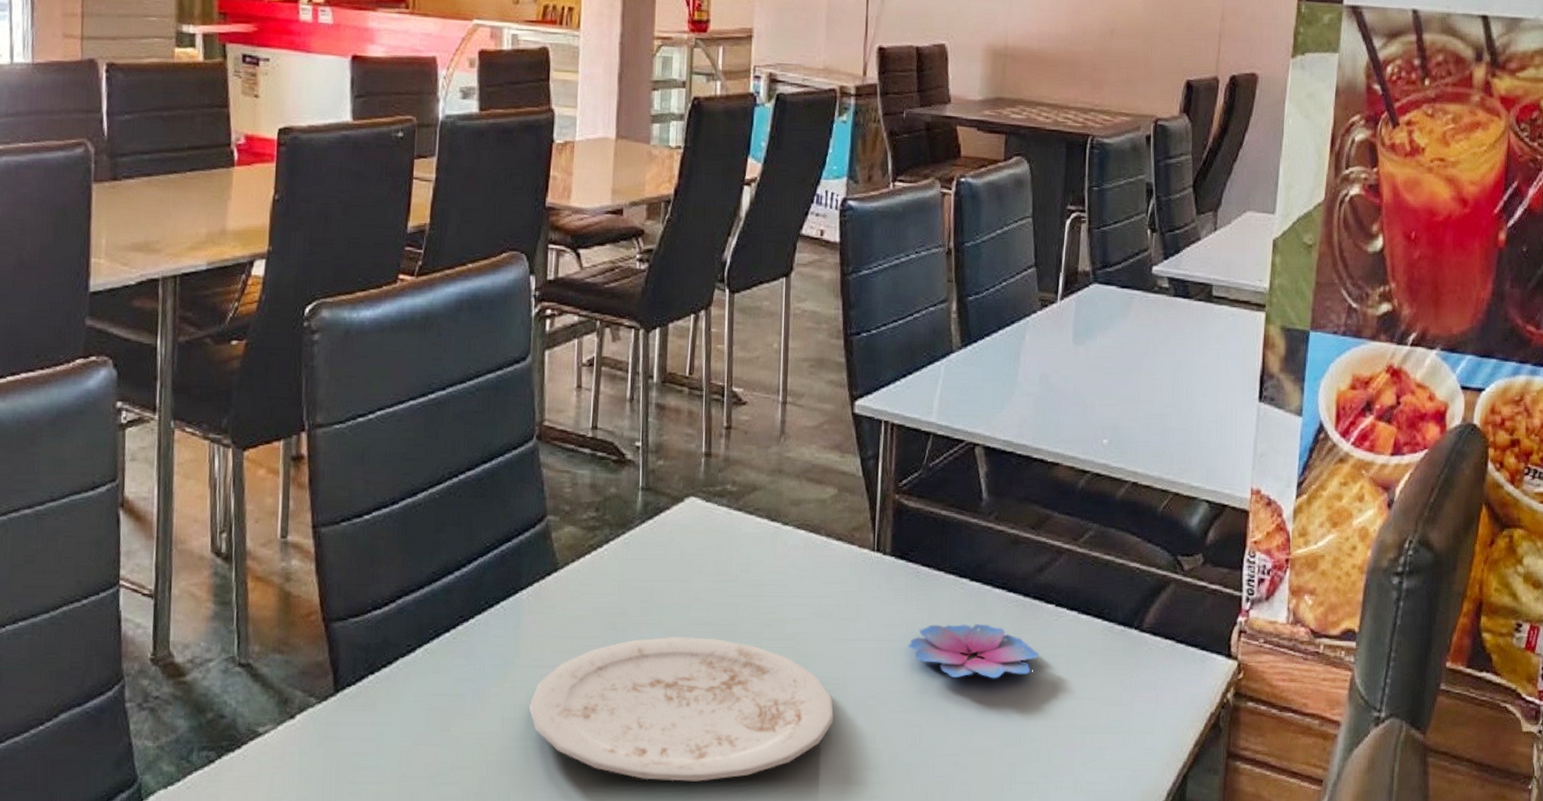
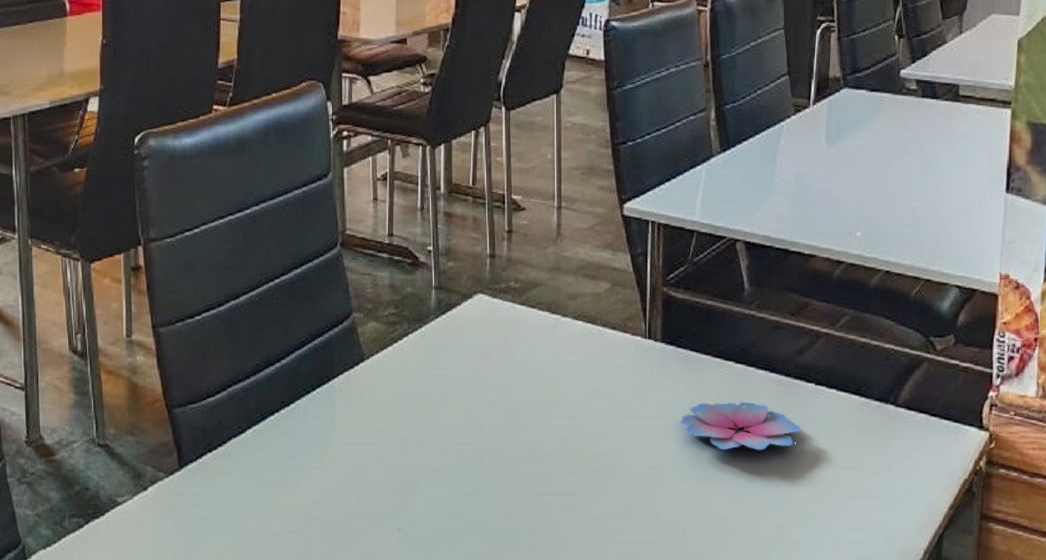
plate: present [528,636,834,782] -> none [345,416,614,542]

